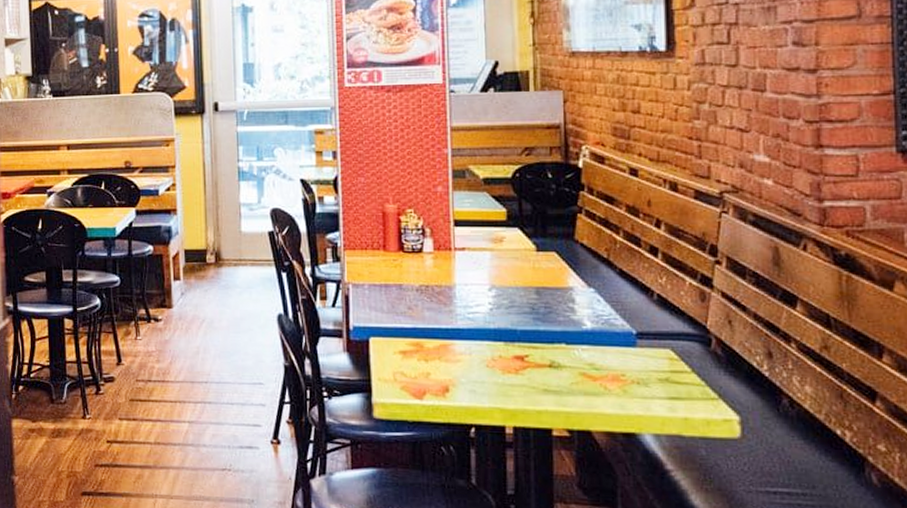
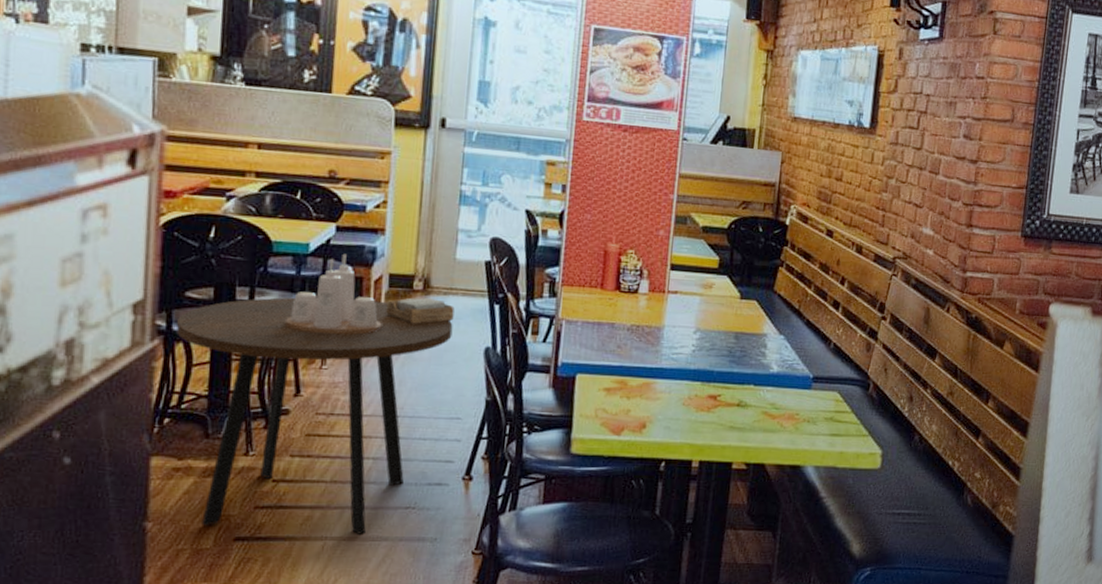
dining table: none [21,275,246,494] -> present [177,297,453,534]
condiment set: none [104,234,183,307] -> present [285,253,382,335]
napkin holder: none [185,270,246,295] -> present [386,297,455,324]

